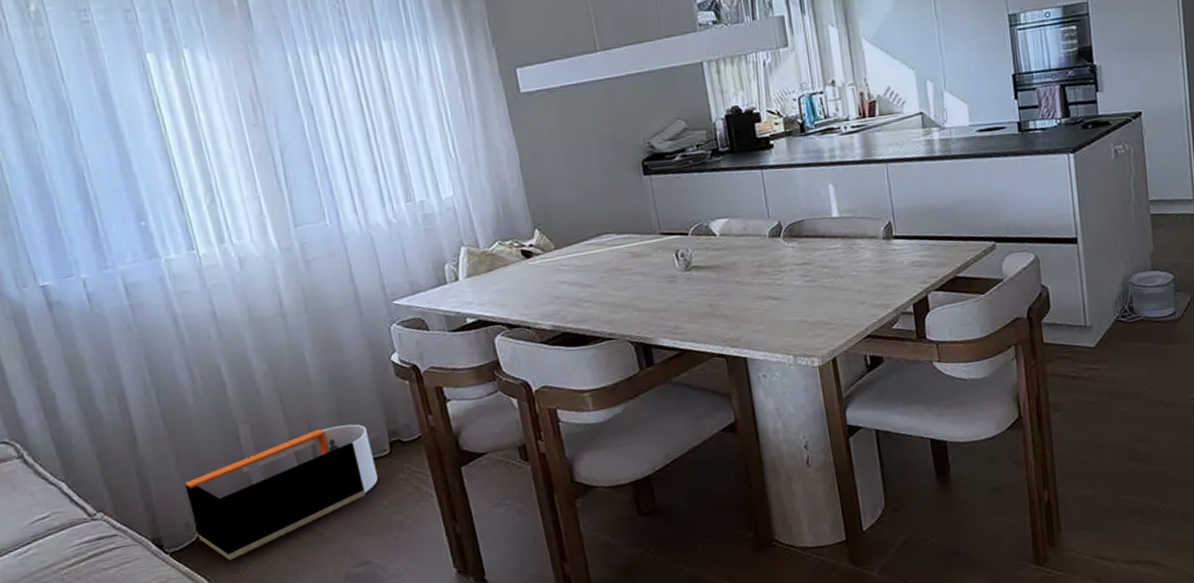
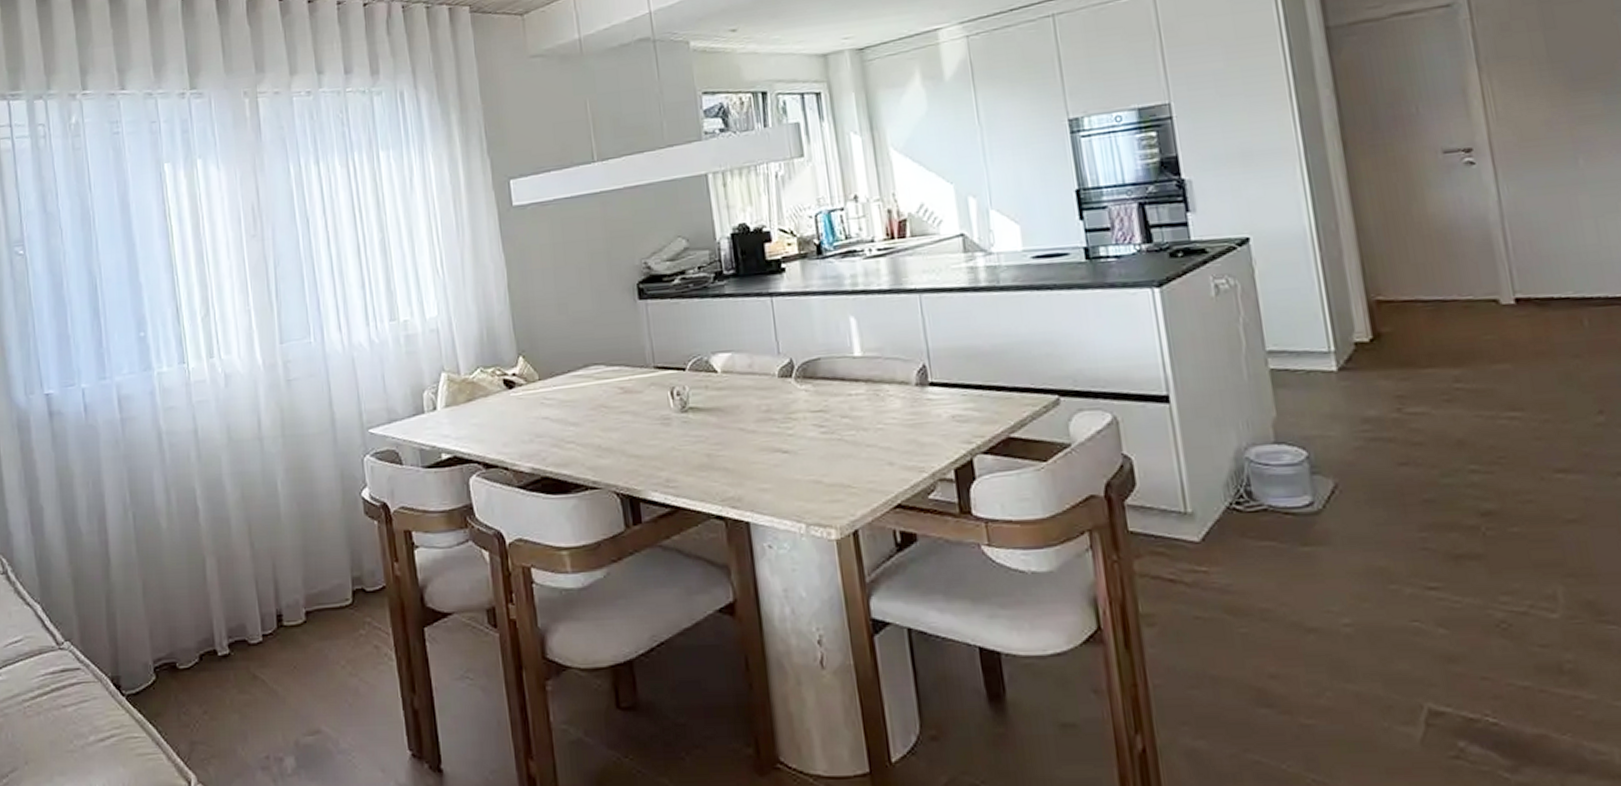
storage bin: present [185,424,378,561] -> none [149,566,337,711]

